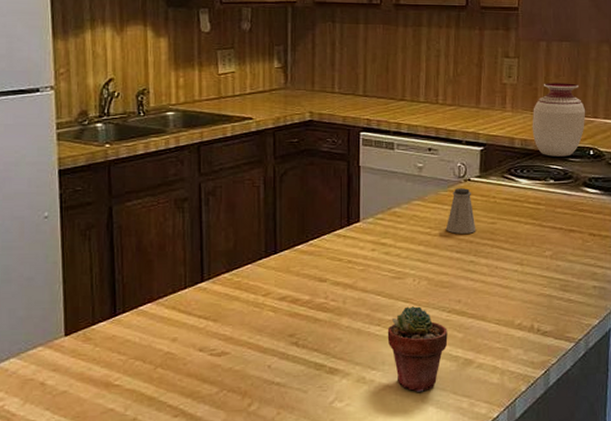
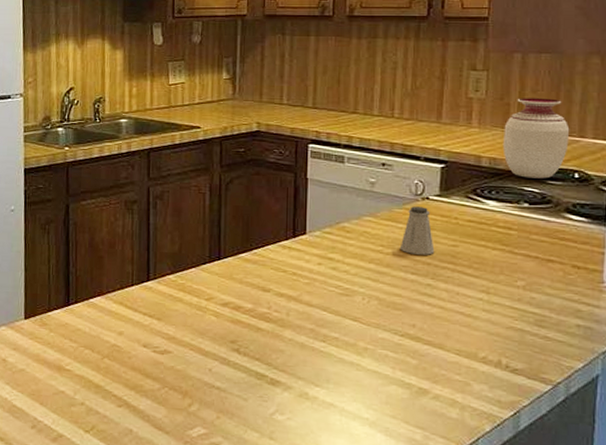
potted succulent: present [387,306,448,393] -> none [333,325,400,417]

